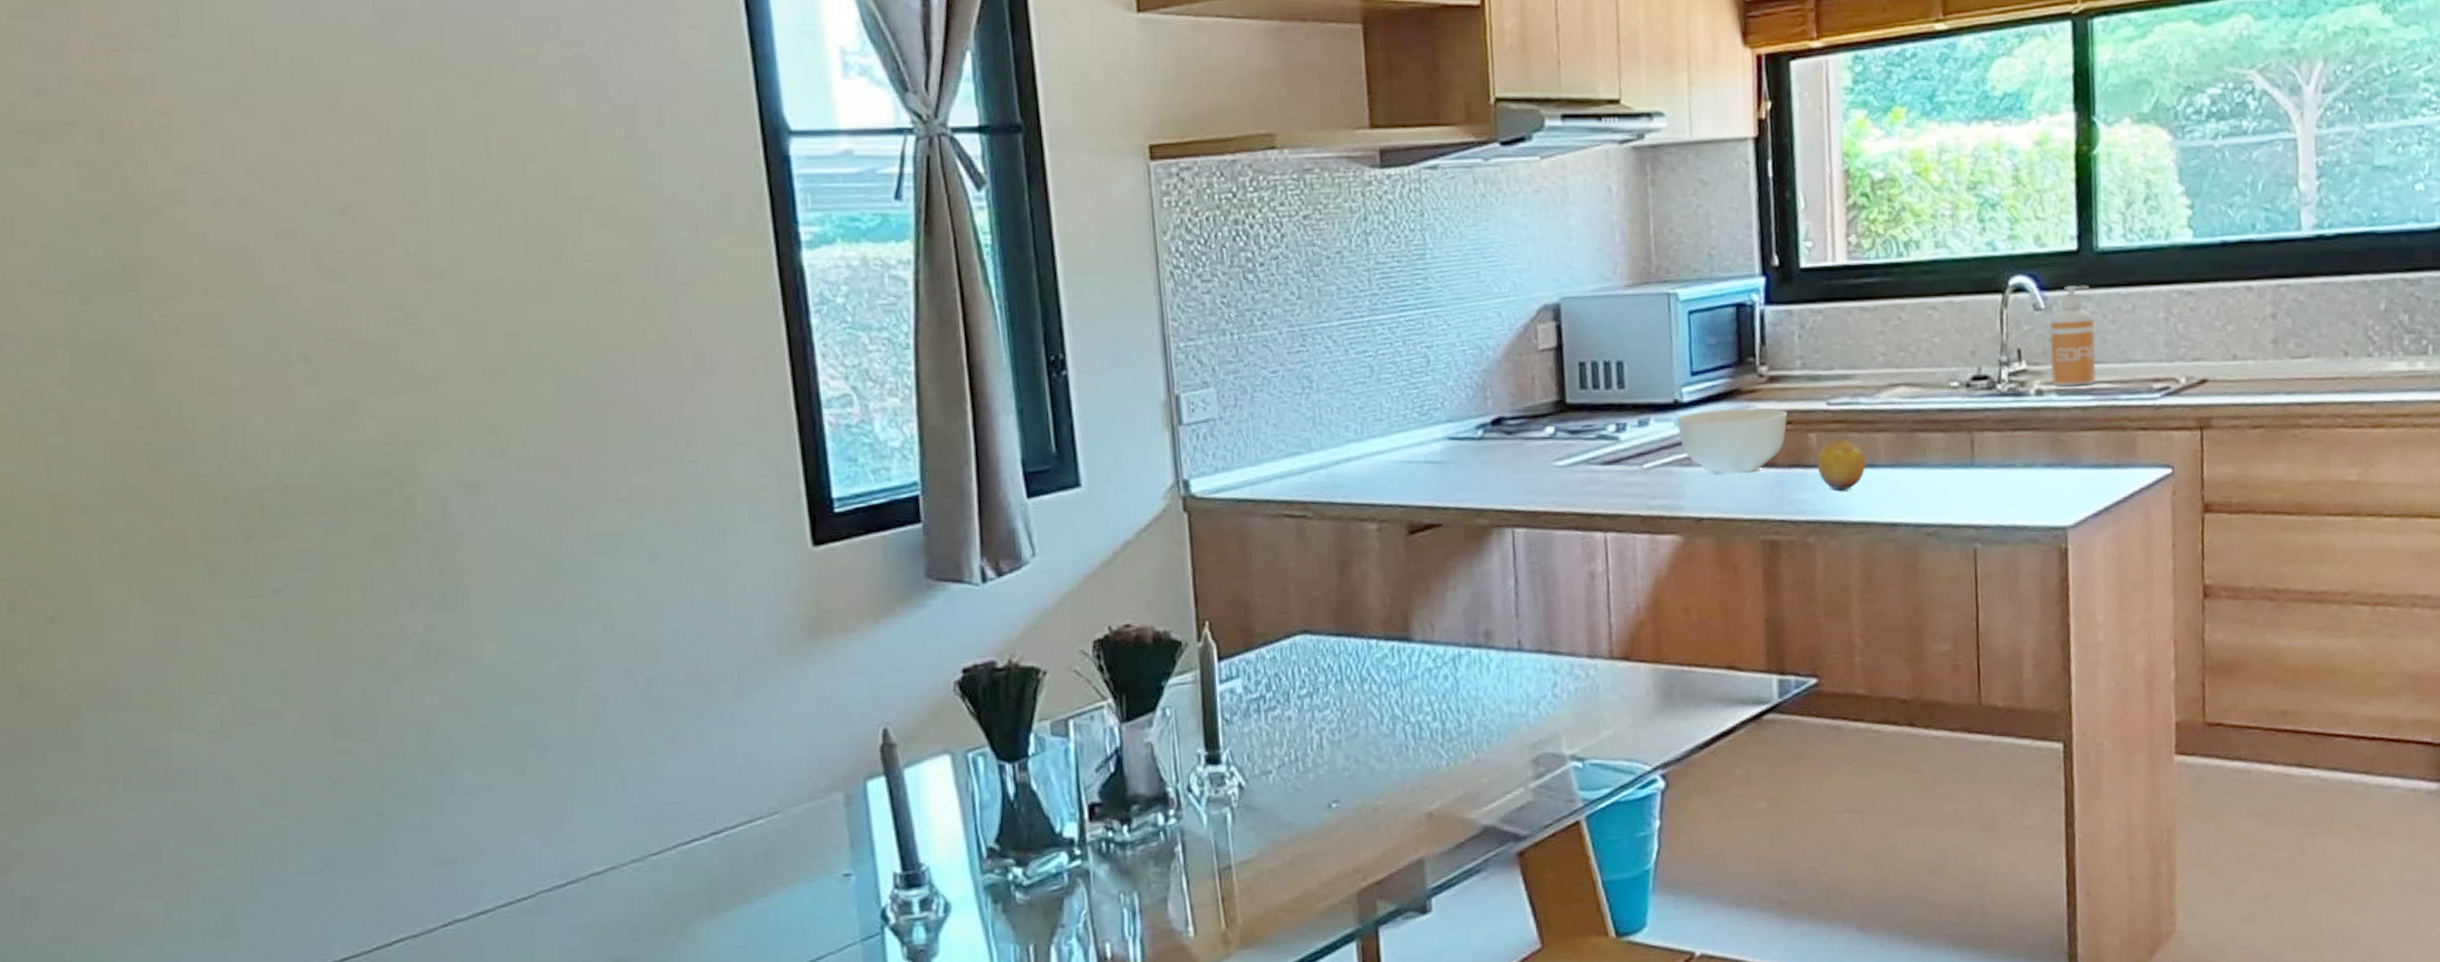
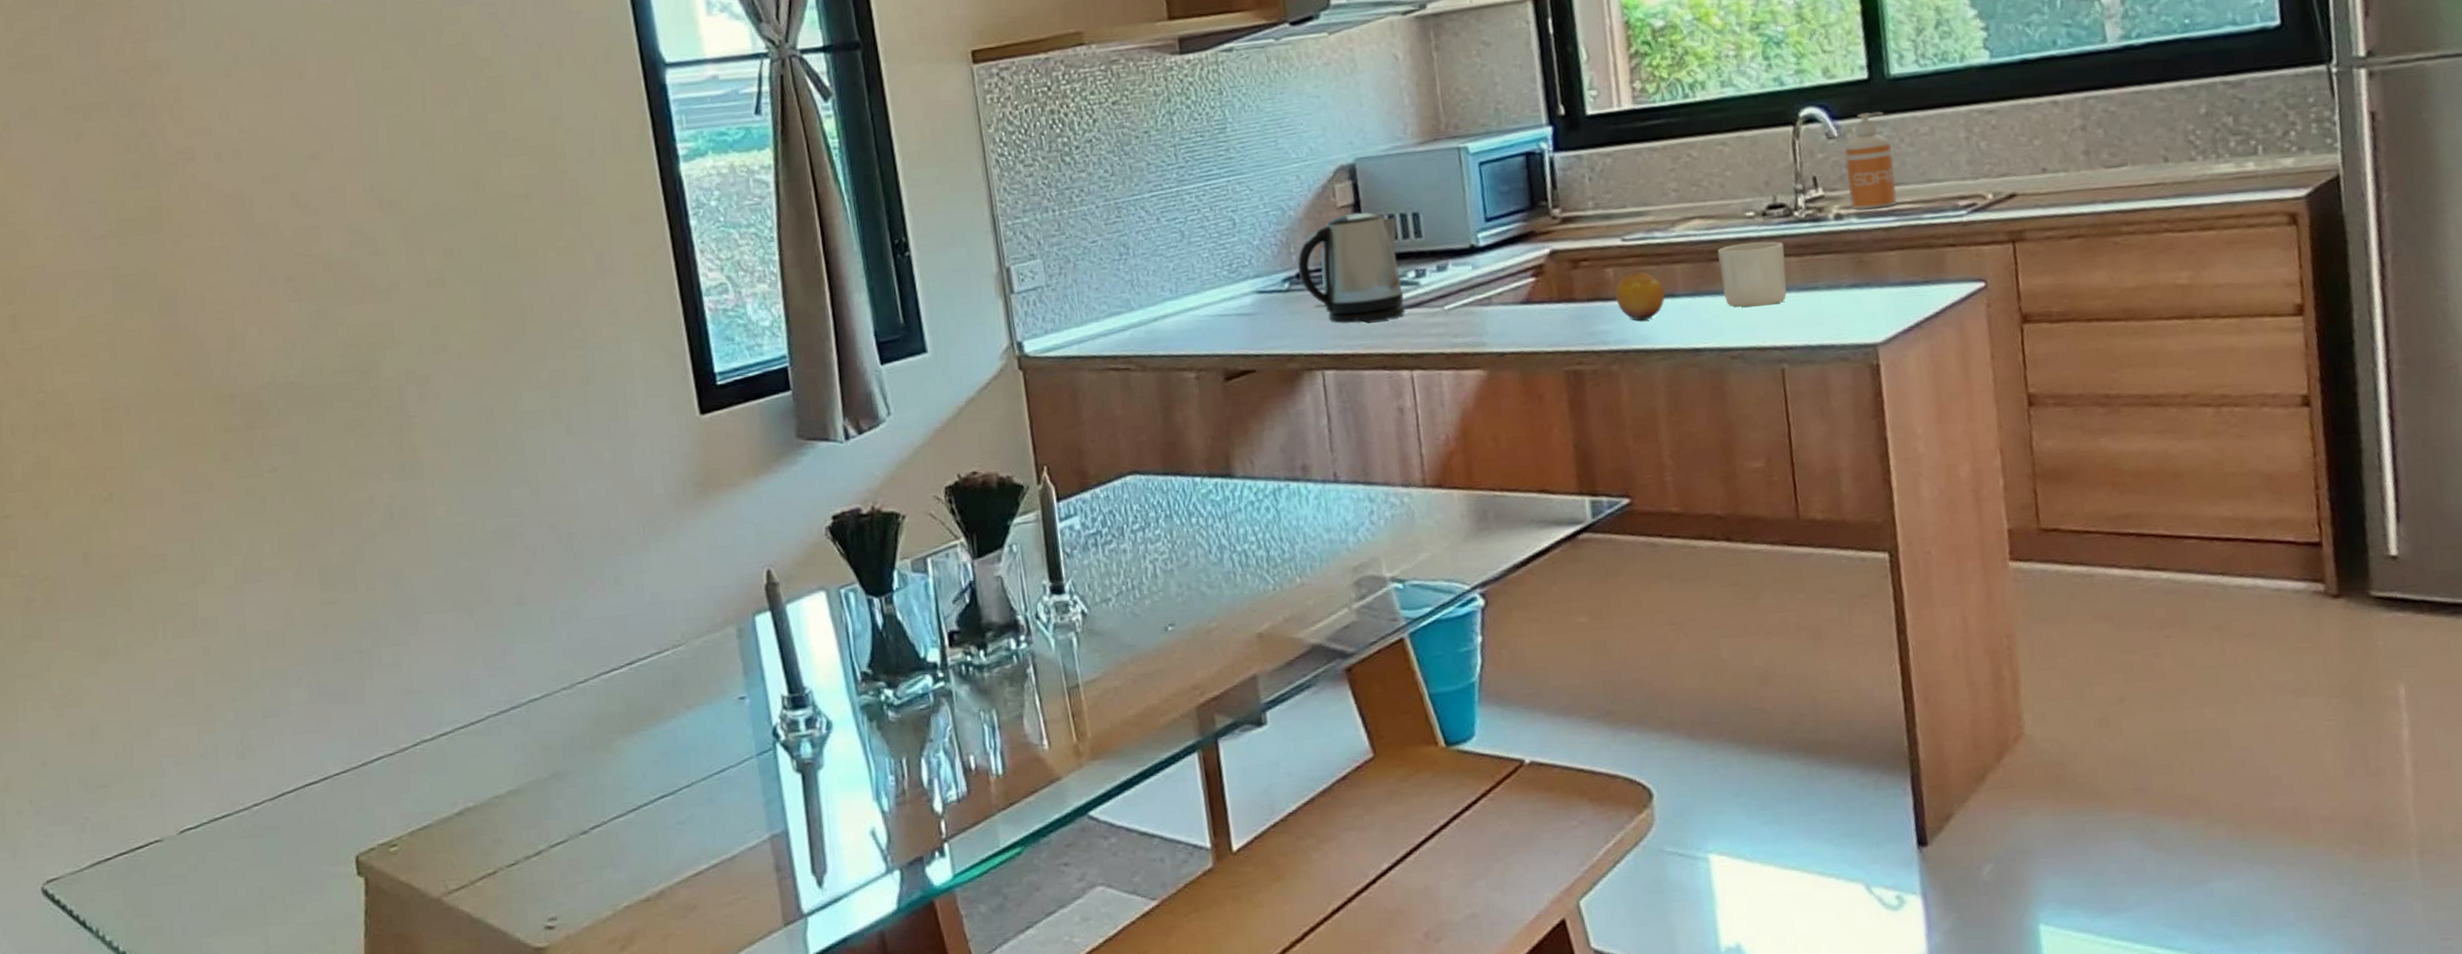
kettle: none [1493,357,1603,479] -> present [1298,212,1405,324]
bowl: present [1676,407,1788,474] -> none [1473,247,1584,311]
mug: none [1920,414,1986,482] -> present [1717,241,1787,307]

